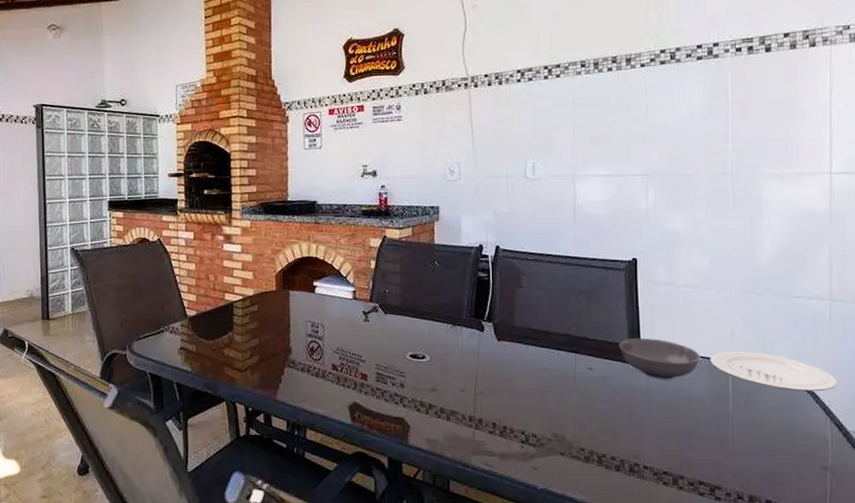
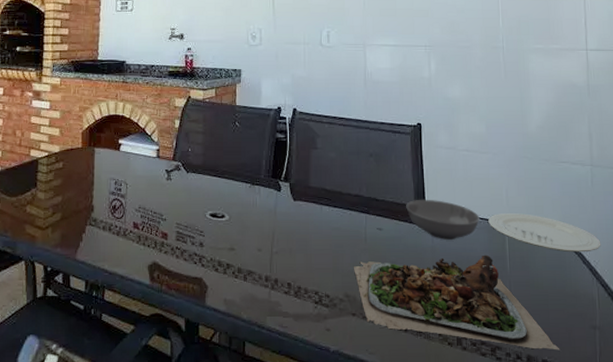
food platter: none [562,394,786,491] -> present [354,254,560,350]

